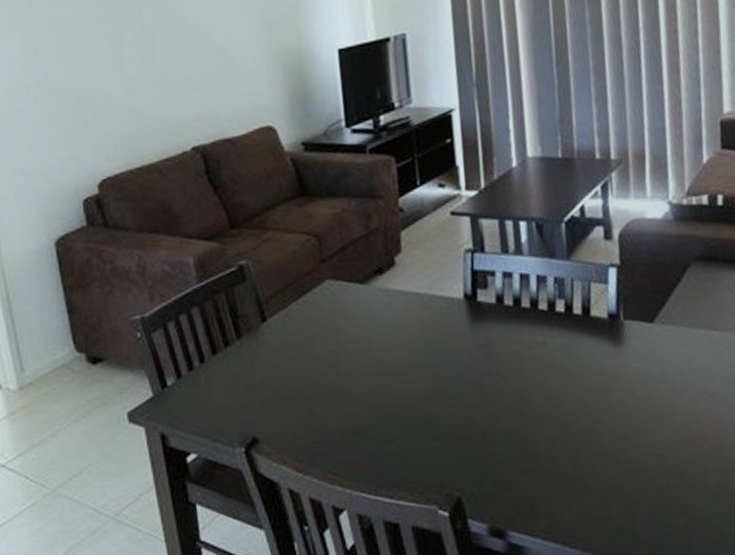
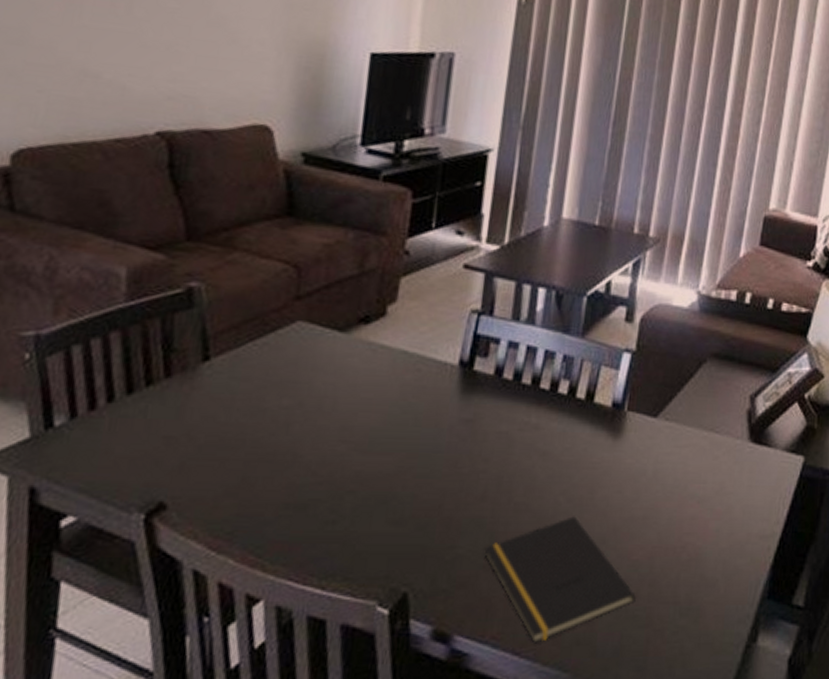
notepad: none [519,419,668,535] -> present [484,516,636,644]

